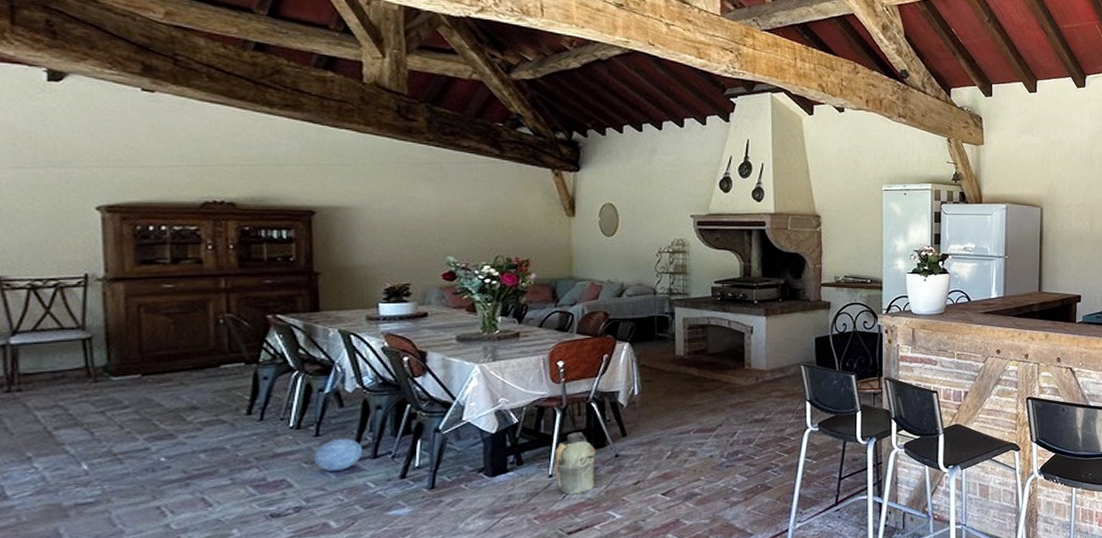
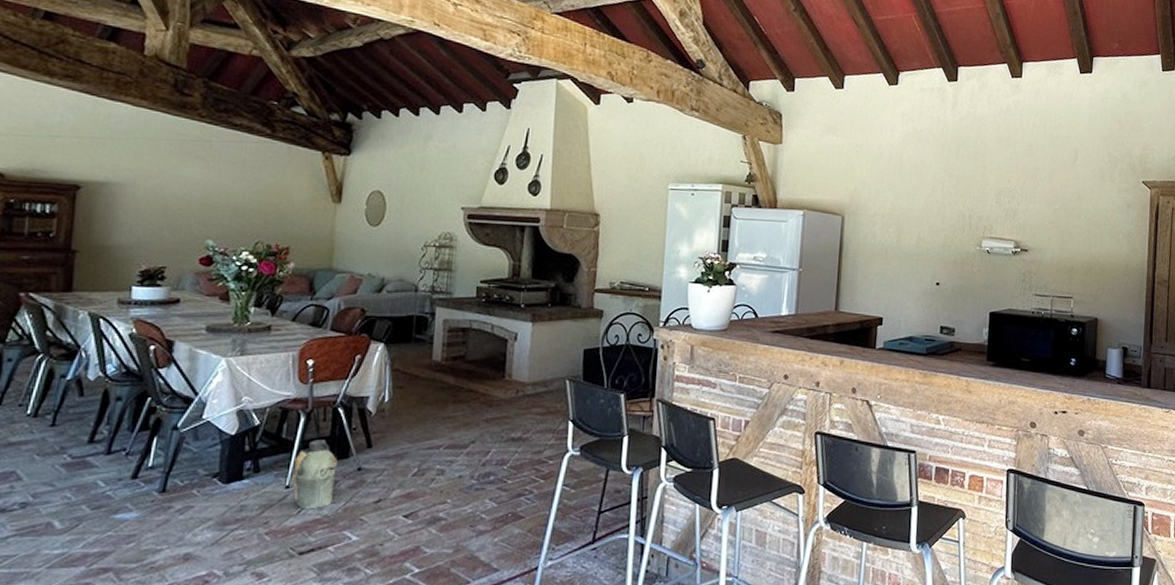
ball: present [313,438,362,471] -> none [46,430,97,465]

